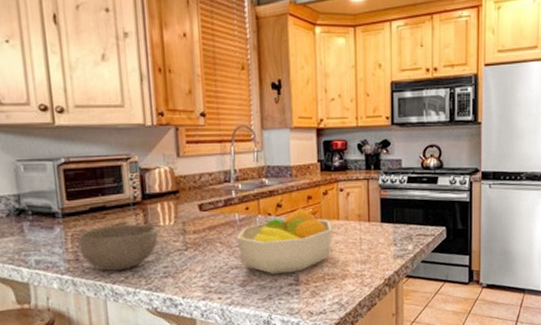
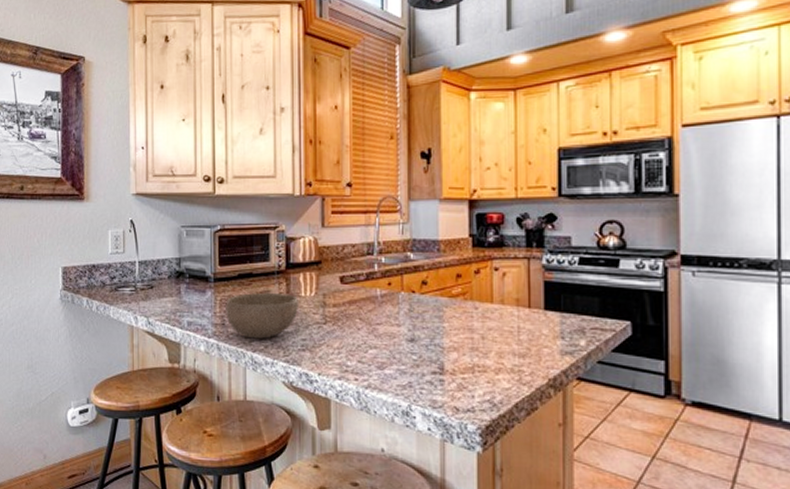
fruit bowl: present [237,208,332,274] -> none [377,287,484,359]

